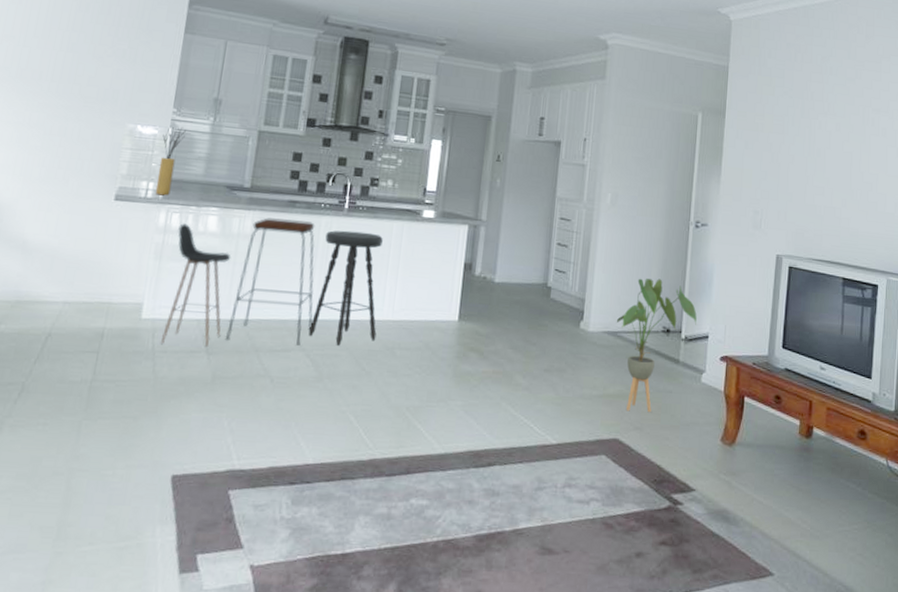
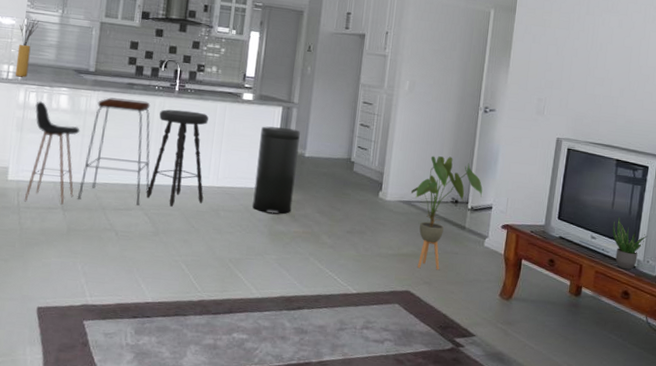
pedal bin: none [434,248,489,351] -> present [252,126,300,214]
potted plant: none [843,344,882,405] -> present [612,217,648,270]

